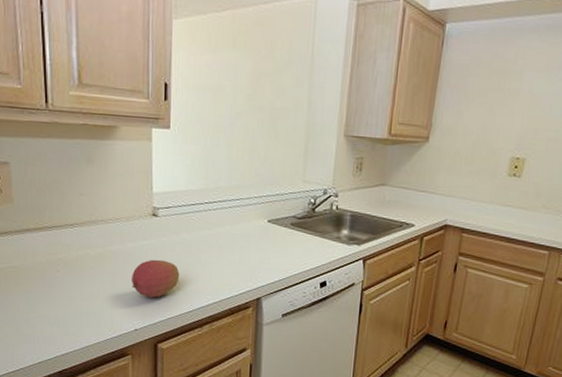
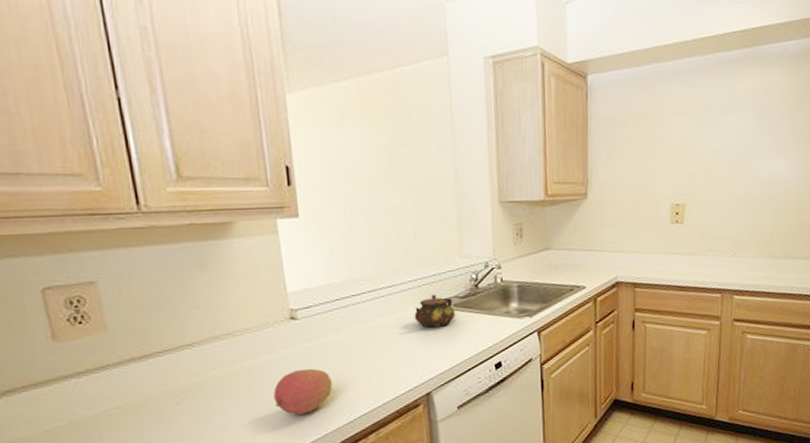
teapot: none [255,211,291,242] -> present [414,293,455,328]

